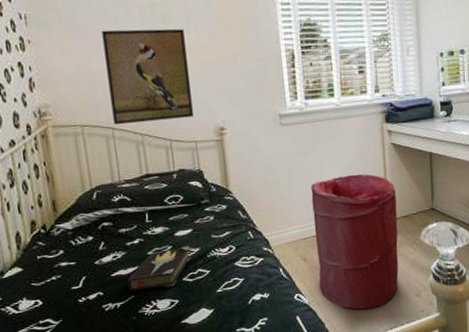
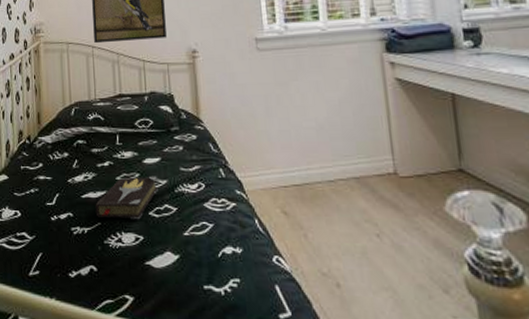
laundry hamper: present [310,174,399,310] -> none [292,113,415,296]

